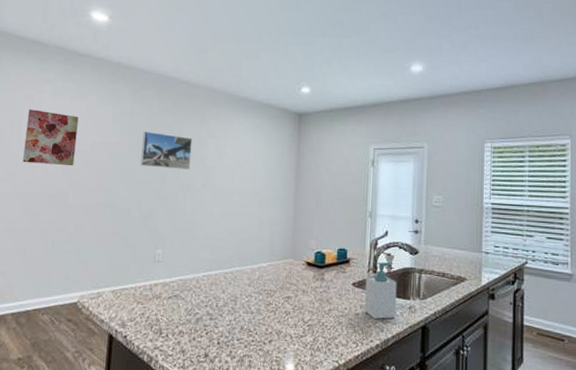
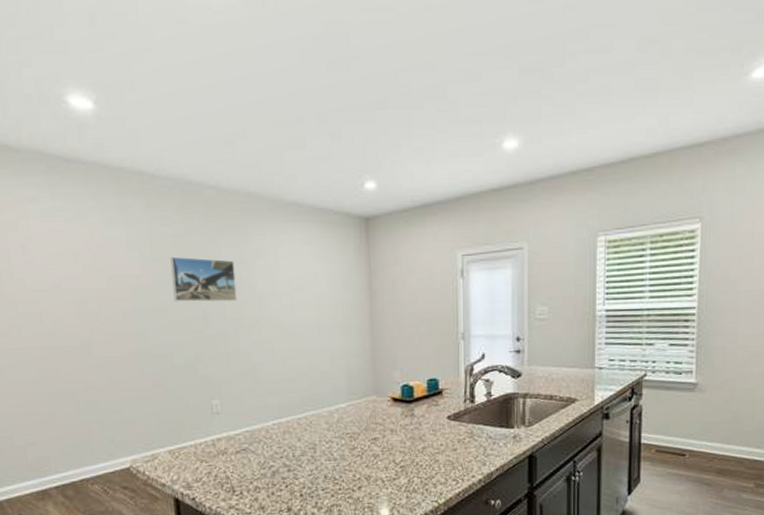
wall art: present [22,109,79,165] -> none [14,240,90,310]
soap bottle: present [364,261,397,319] -> none [462,388,499,452]

